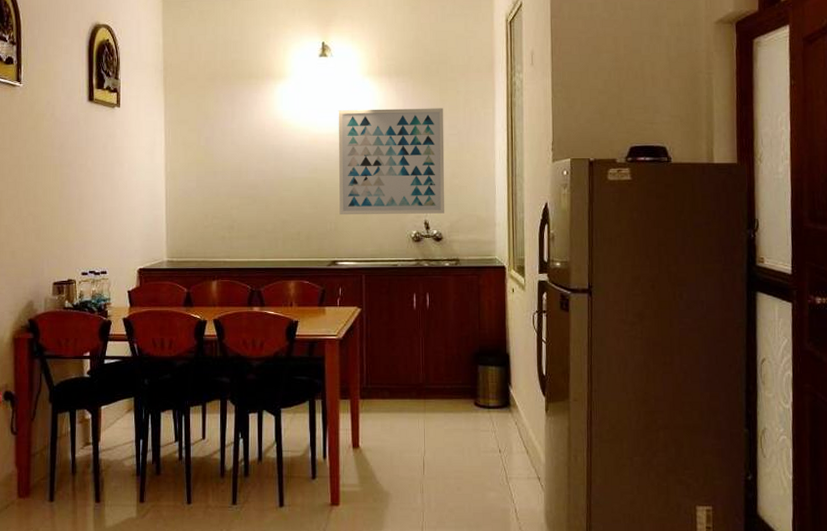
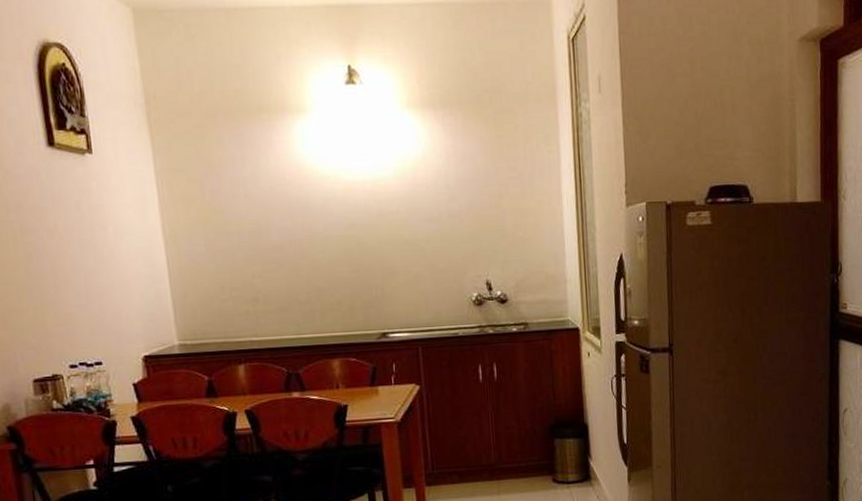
wall art: present [338,108,445,214] -> none [374,146,508,278]

